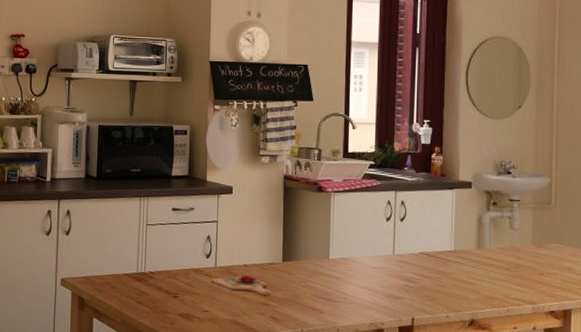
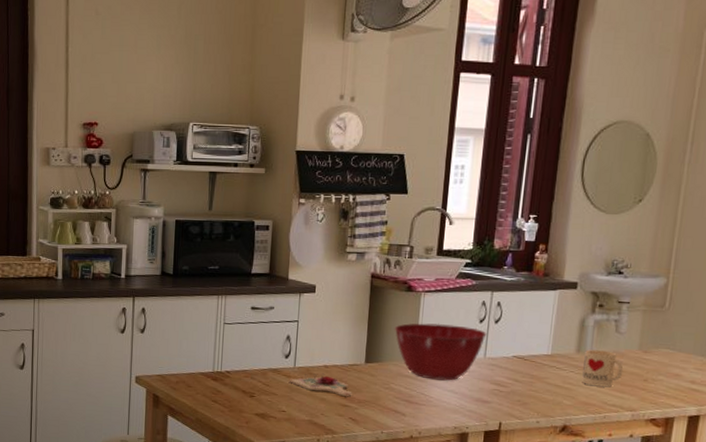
mixing bowl: none [308,221,394,278] -> present [394,323,487,381]
mug: none [484,245,521,281] -> present [582,349,624,387]

